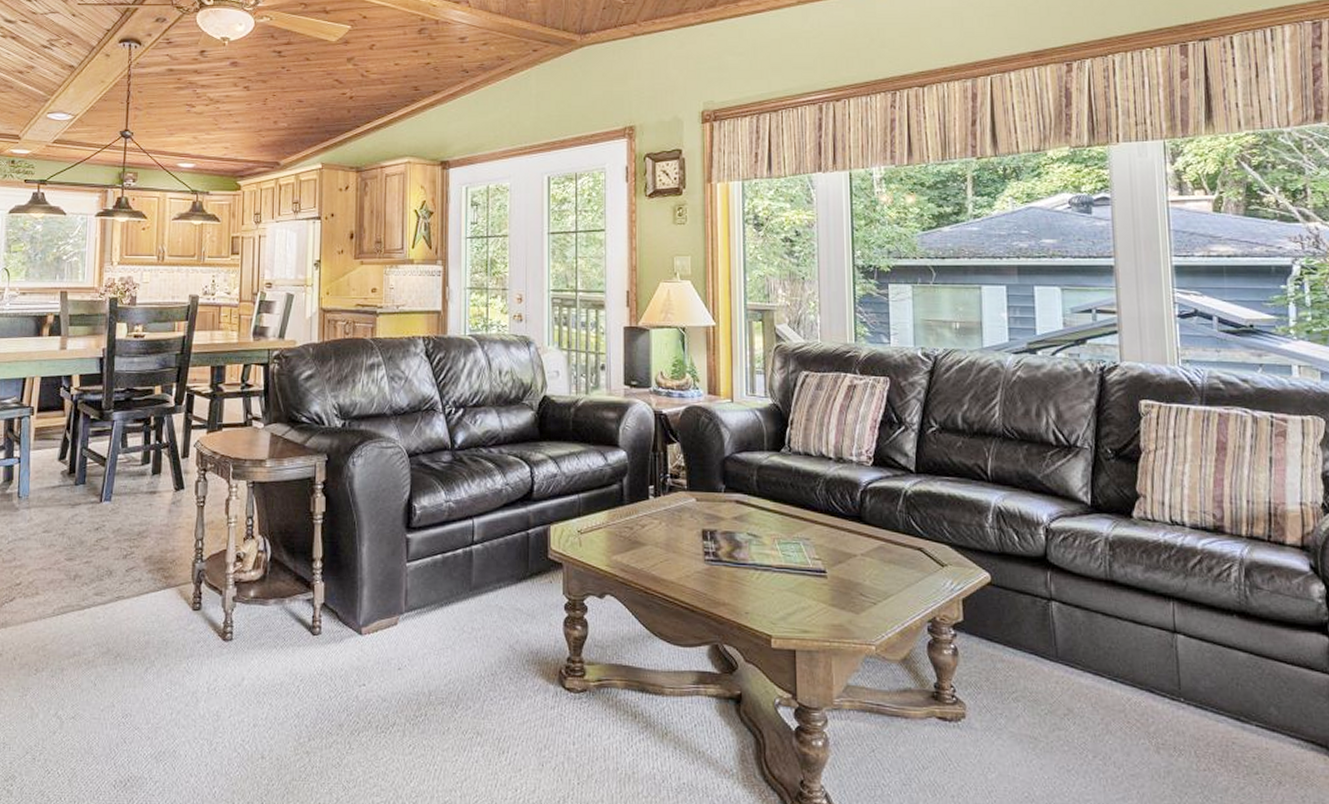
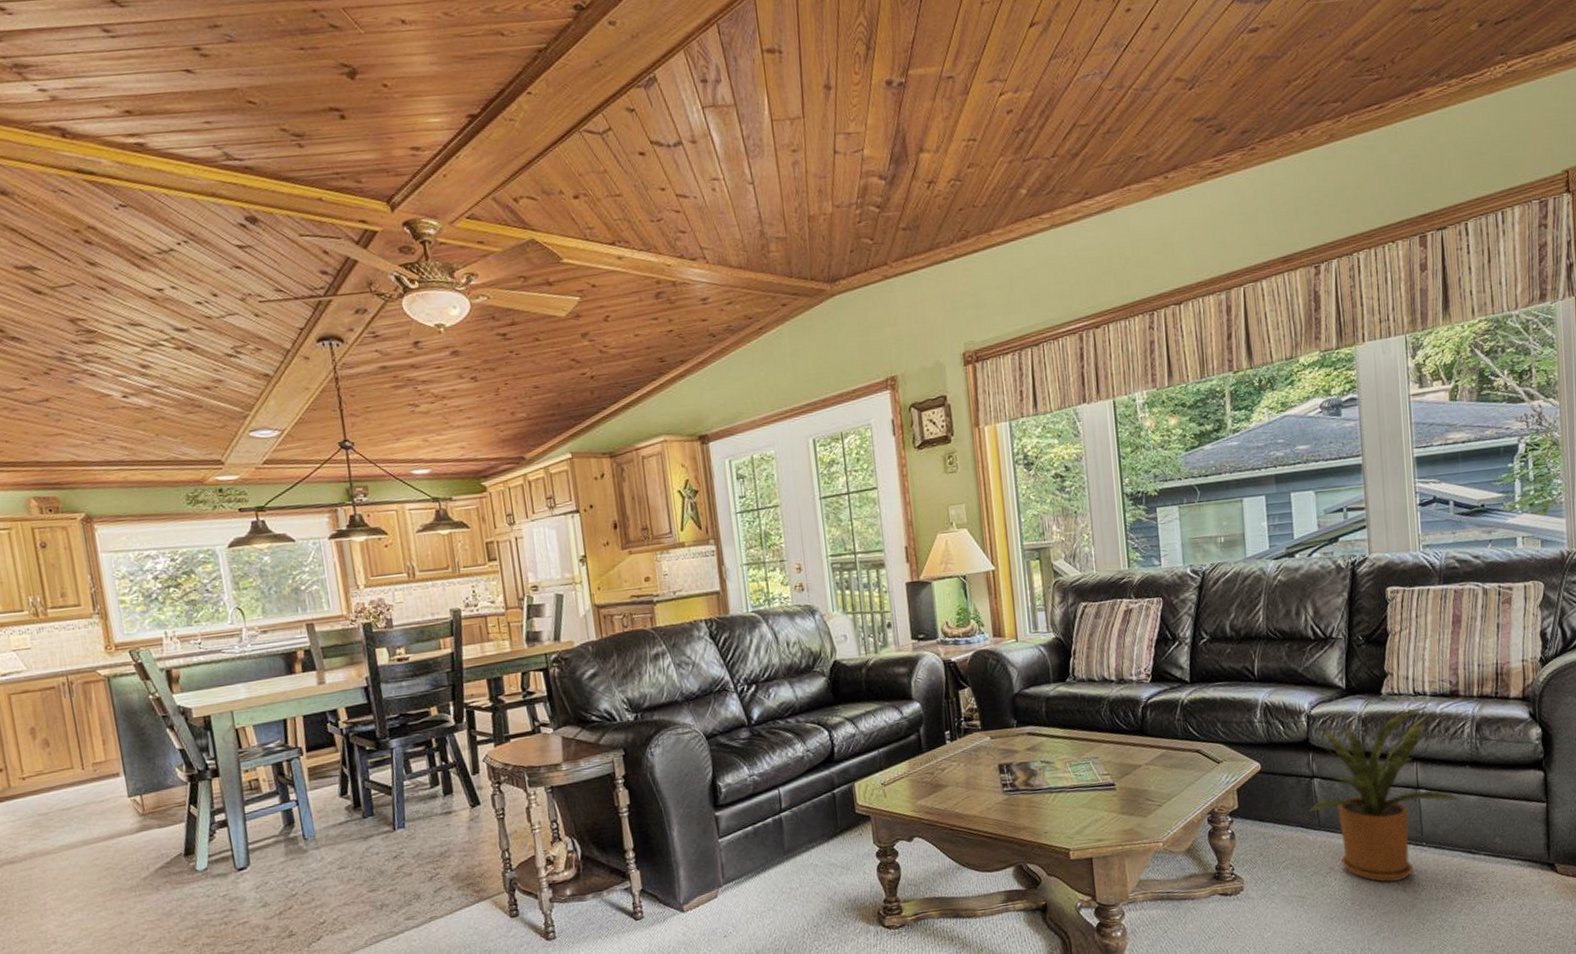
house plant: none [1007,538,1229,739] -> present [1274,706,1463,882]

